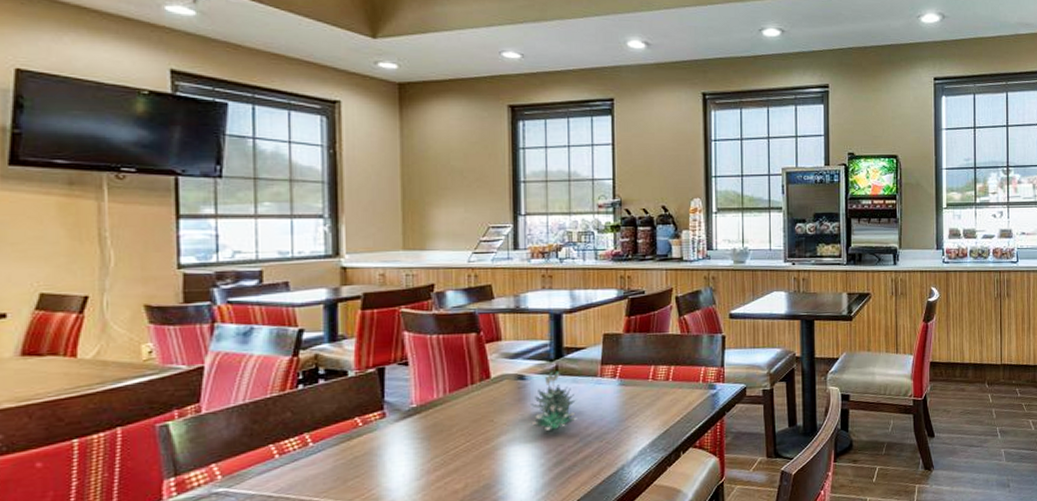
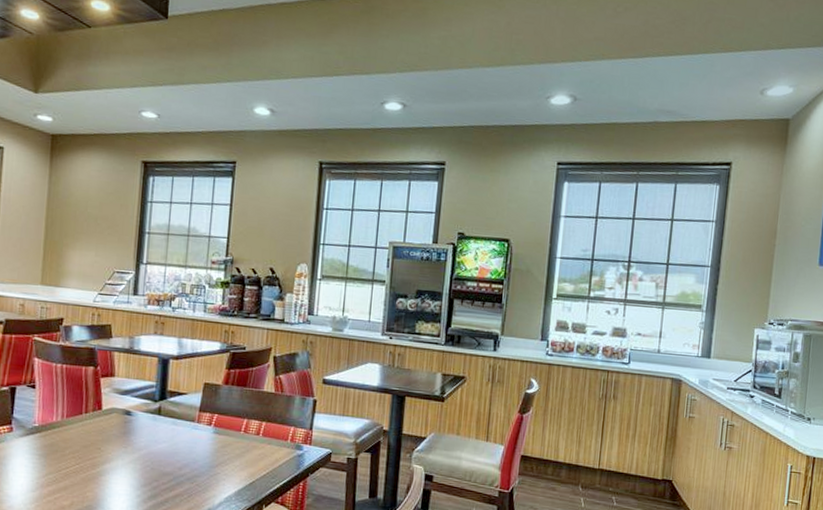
succulent plant: present [531,371,578,431] -> none [134,411,175,467]

